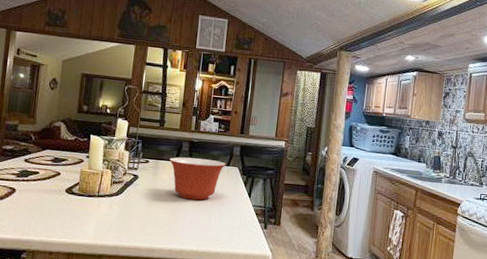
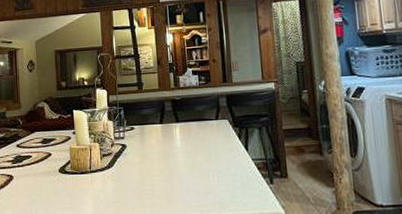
mixing bowl: present [169,157,227,200] -> none [154,116,215,162]

